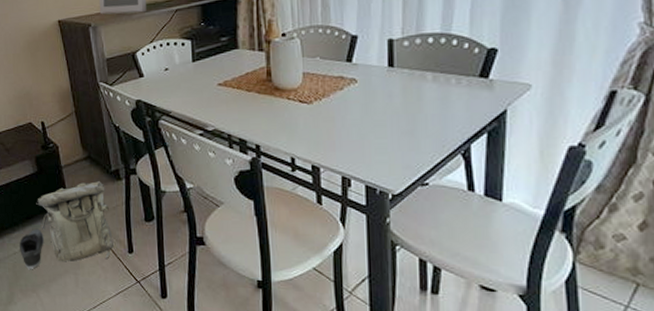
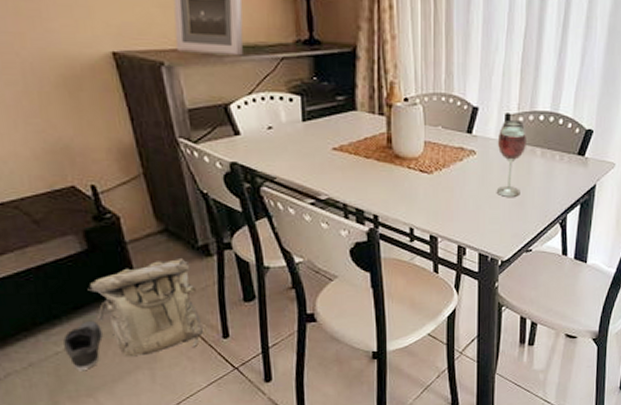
wineglass: none [380,44,415,125] -> present [497,119,528,197]

